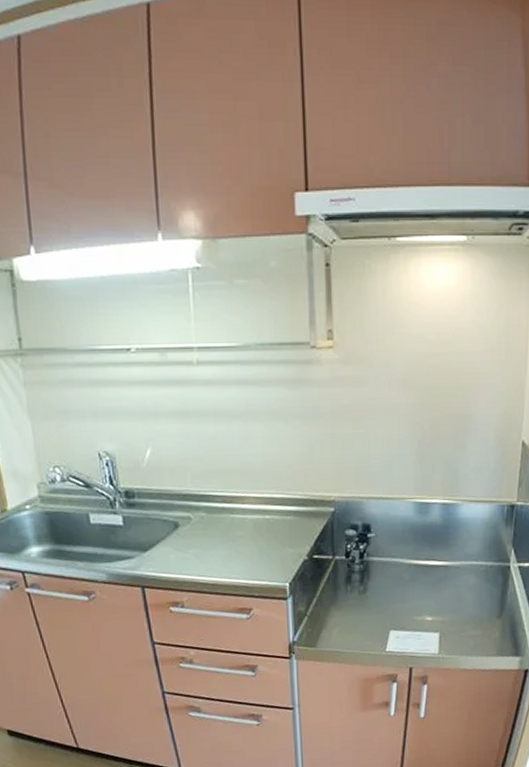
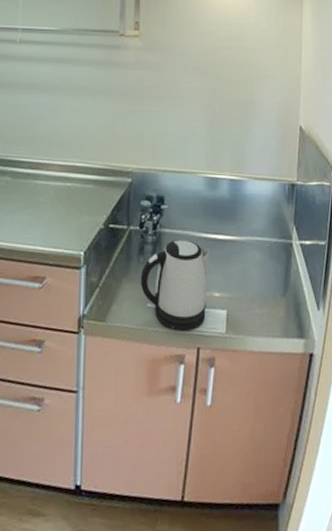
kettle: none [349,567,421,654] -> present [140,240,210,331]

